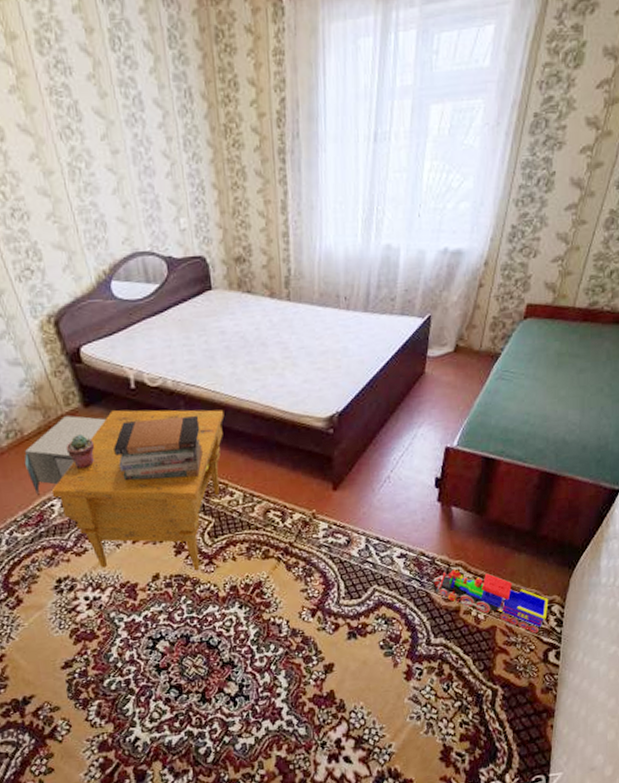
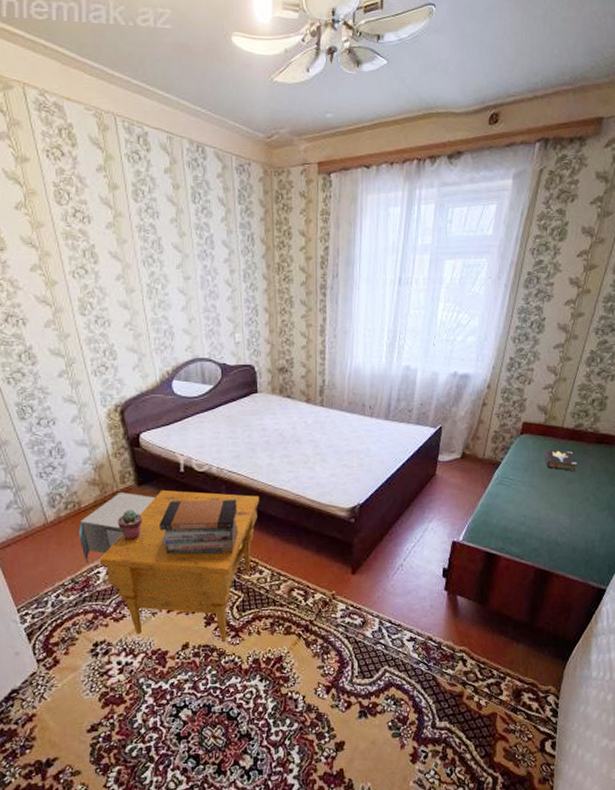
toy train: present [432,568,549,634] -> none [438,654,545,722]
hardback book: none [552,334,590,360] -> present [544,449,577,472]

